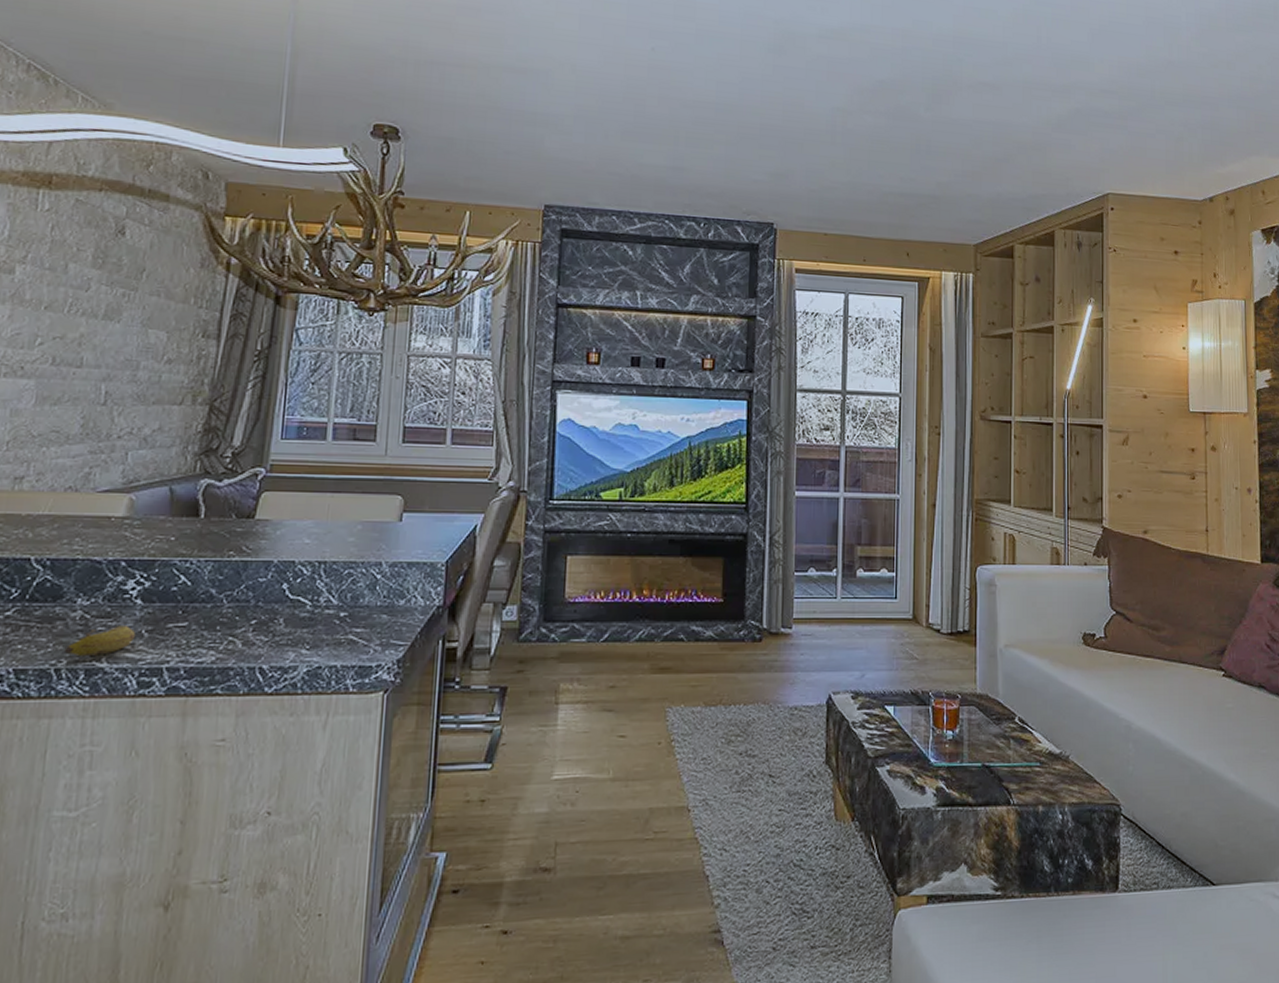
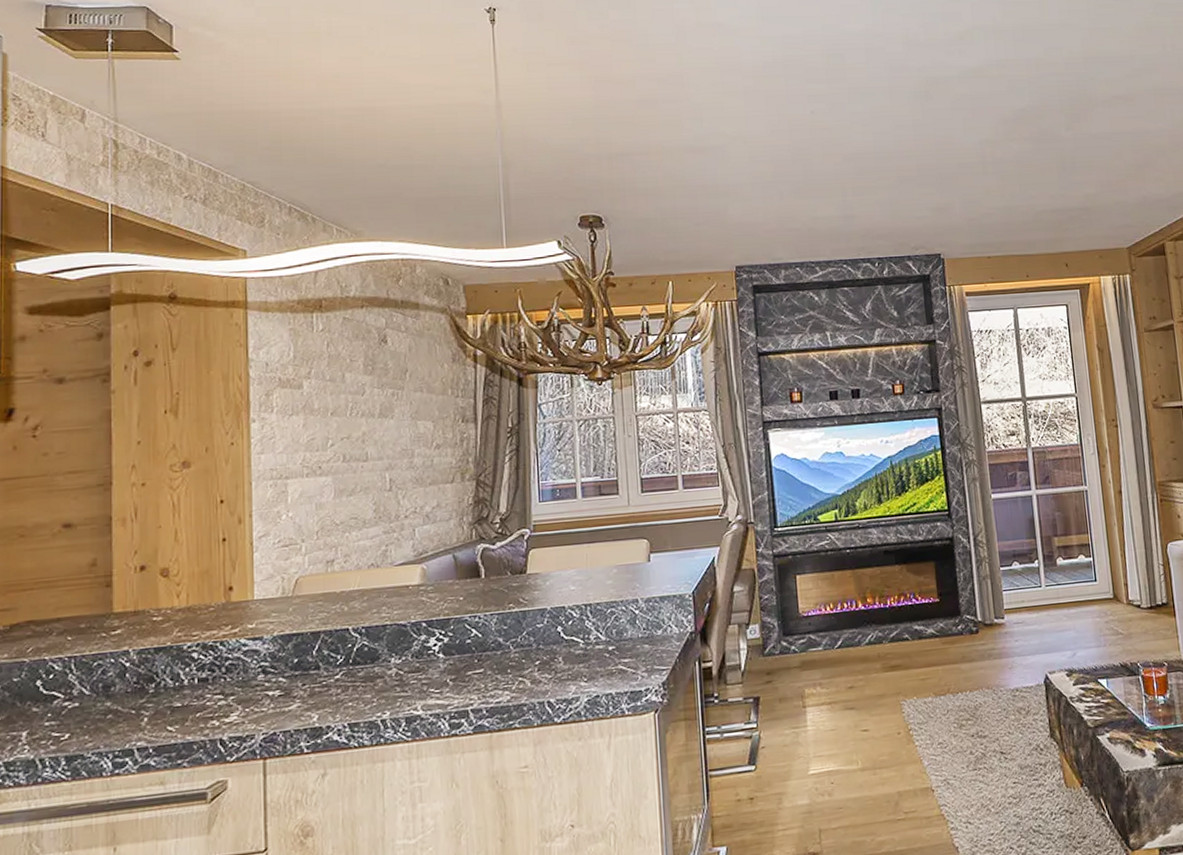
banana: present [63,626,135,656] -> none [386,677,442,707]

